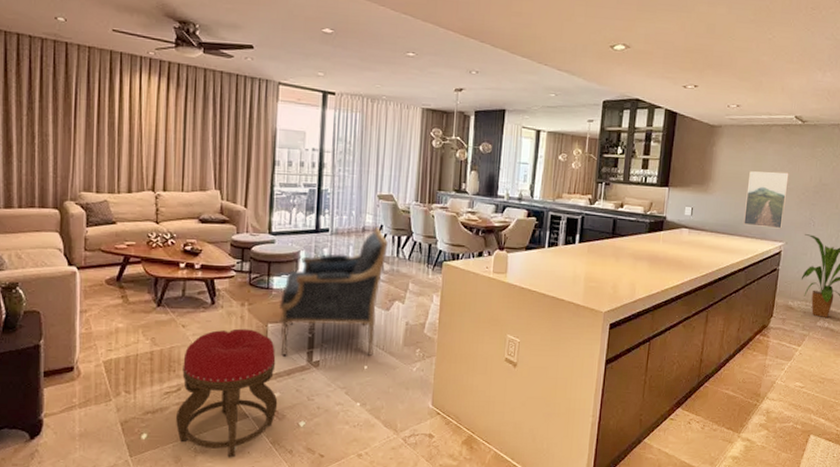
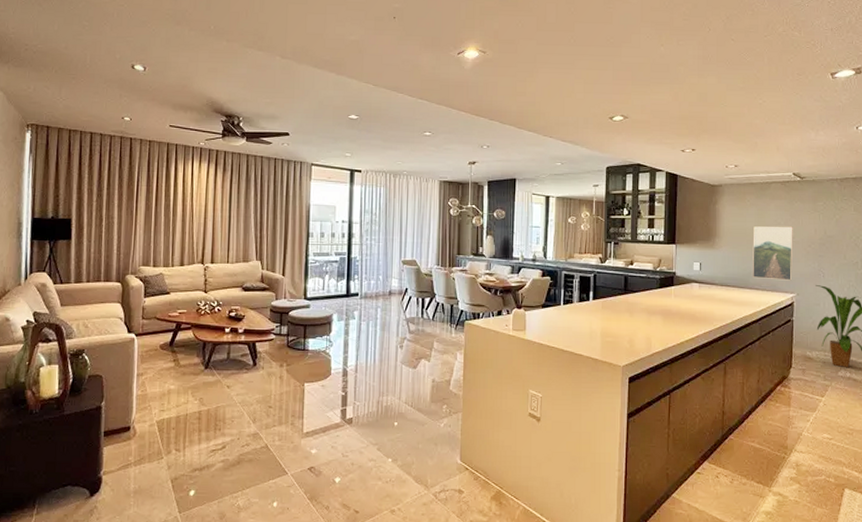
stool: present [176,328,278,458] -> none [221,388,315,514]
armchair: present [279,227,388,357] -> none [314,291,413,414]

